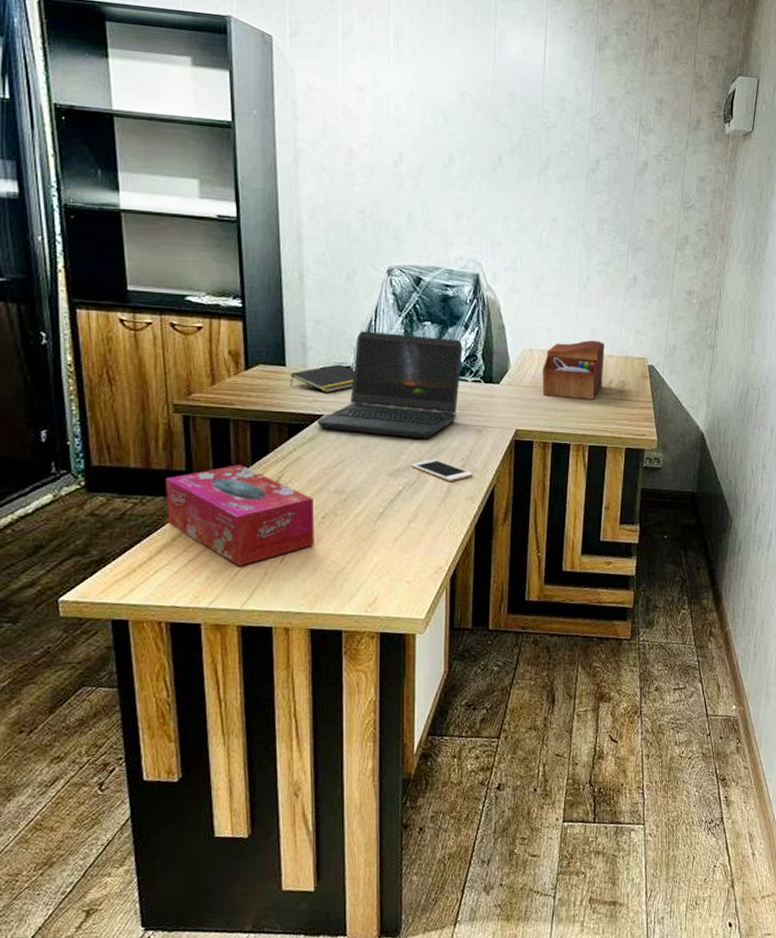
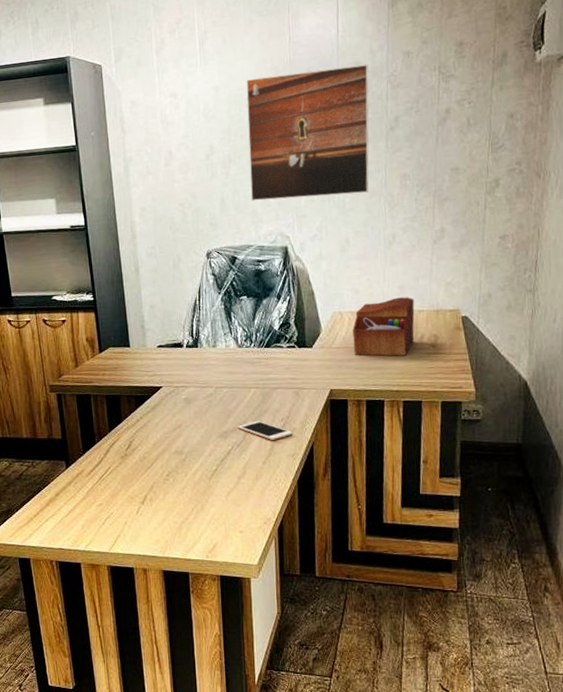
tissue box: present [166,464,315,566] -> none [48,432,162,517]
notepad: present [291,364,355,392] -> none [134,341,185,367]
laptop computer: present [317,331,463,439] -> none [157,309,277,403]
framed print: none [442,89,573,231] -> present [246,64,369,201]

